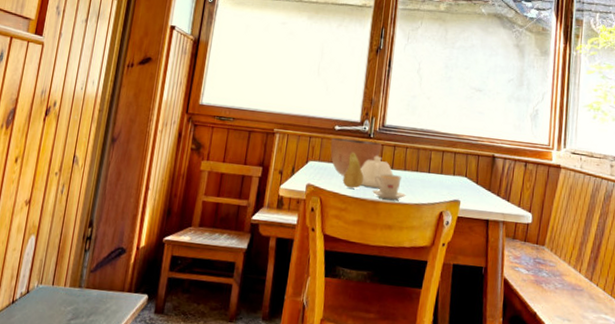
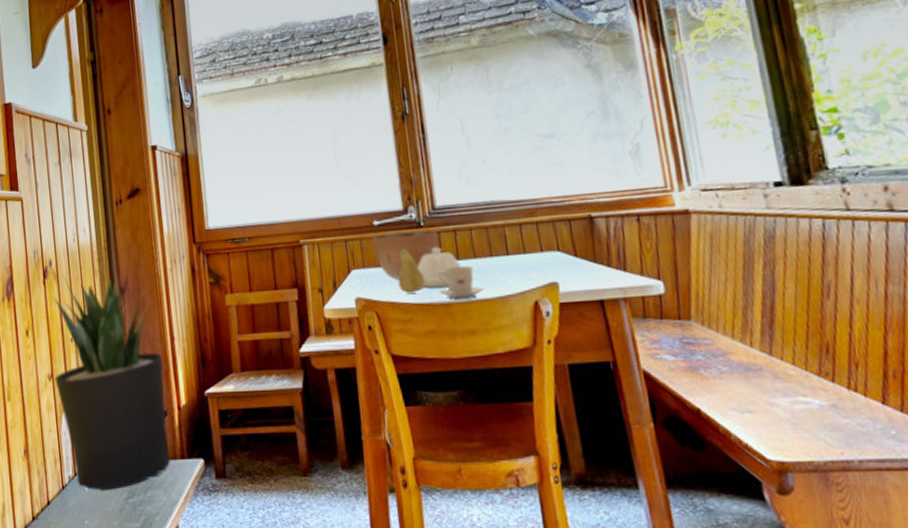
planter: none [28,116,136,310] -> present [53,275,171,491]

